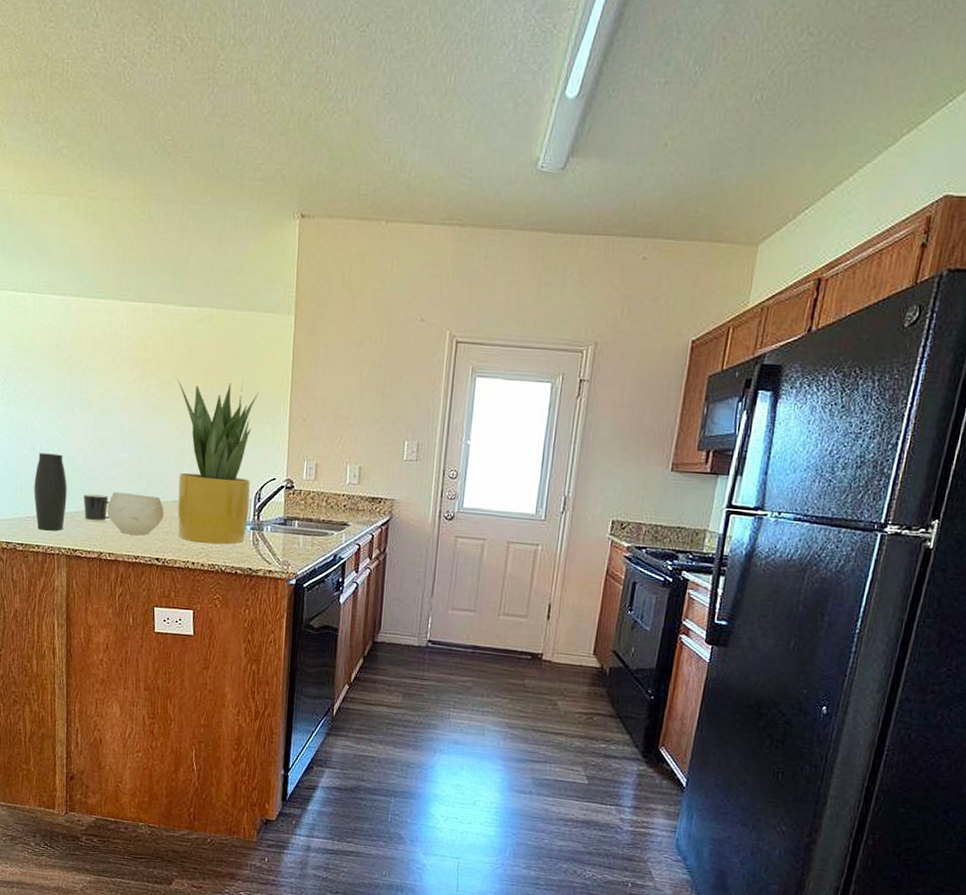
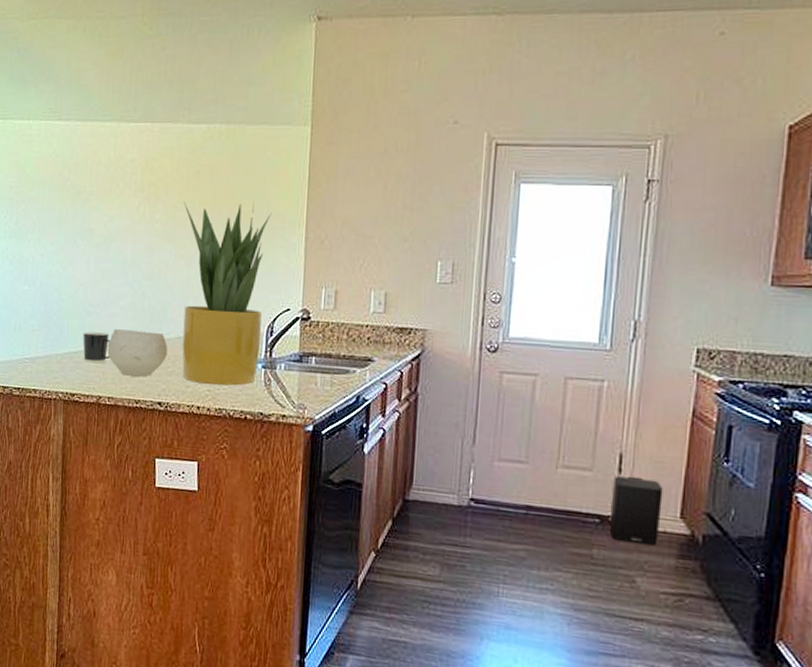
vase: present [34,452,67,531] -> none [32,288,67,374]
pedal bin: none [538,621,581,677] -> present [609,476,663,546]

